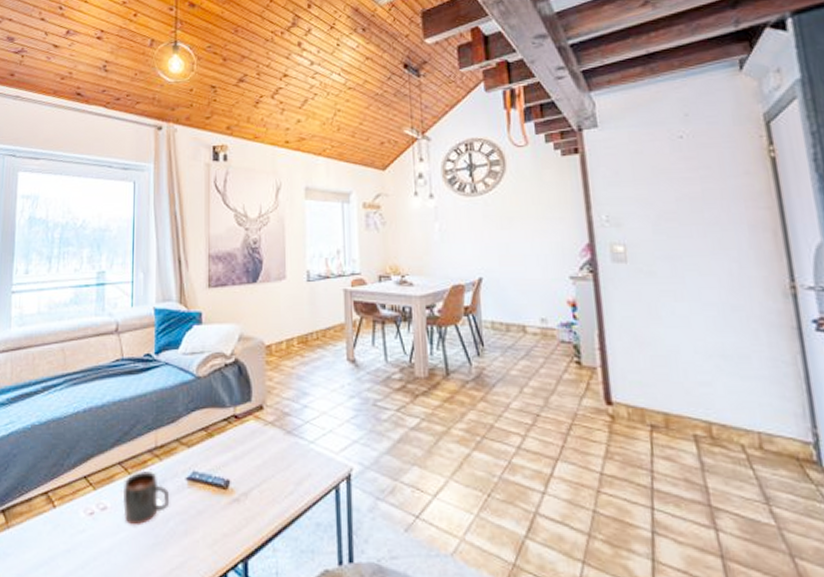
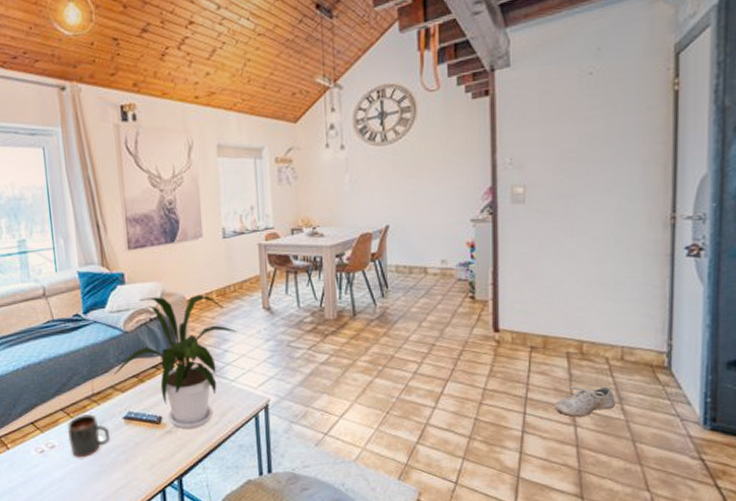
house plant: none [181,340,318,499] -> present [114,294,237,430]
shoe: none [687,478,761,518] -> present [554,386,615,417]

